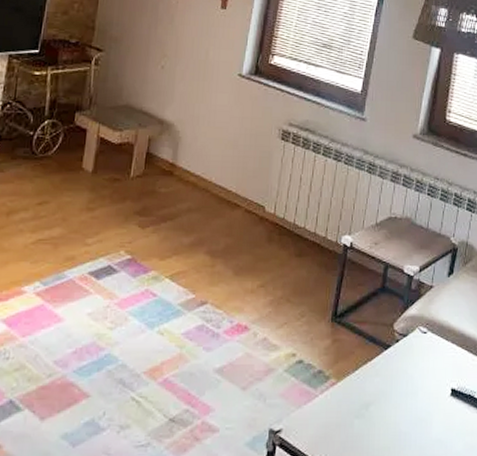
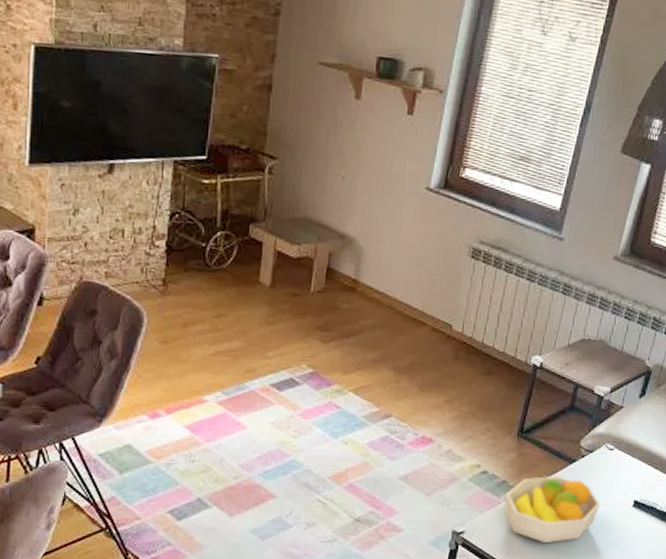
fruit bowl: none [321,363,418,440] -> present [504,475,601,542]

